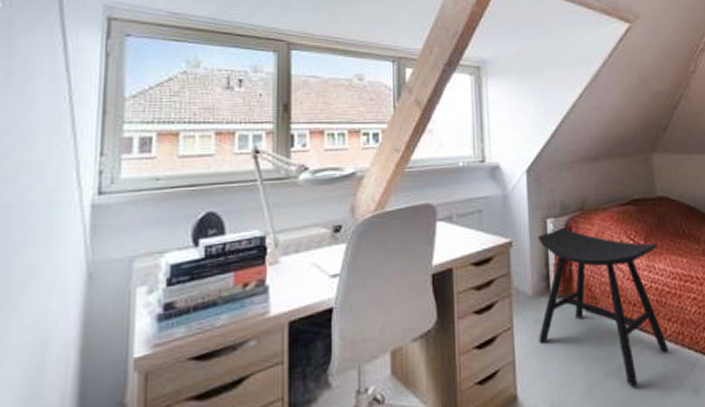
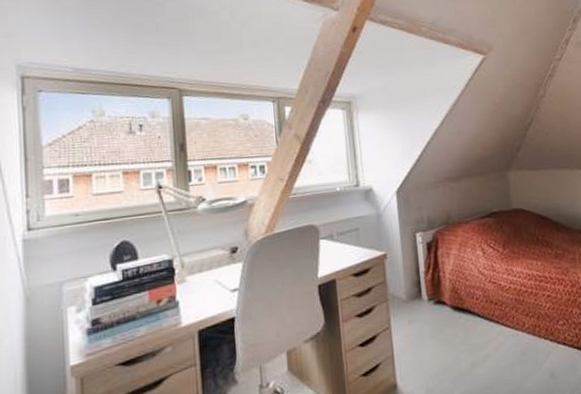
stool: present [538,228,669,387] -> none [409,240,527,373]

